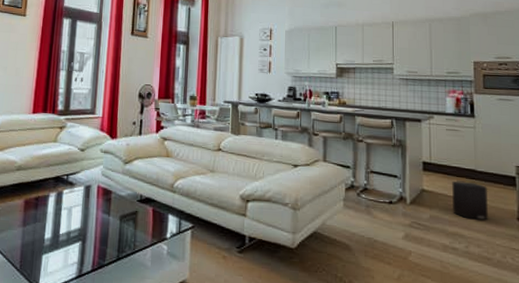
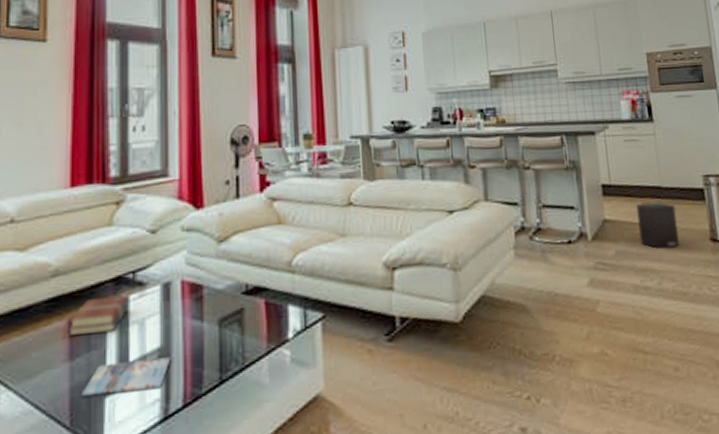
books: none [24,189,62,212] -> present [69,296,127,337]
magazine: none [28,232,87,256] -> present [81,357,171,397]

